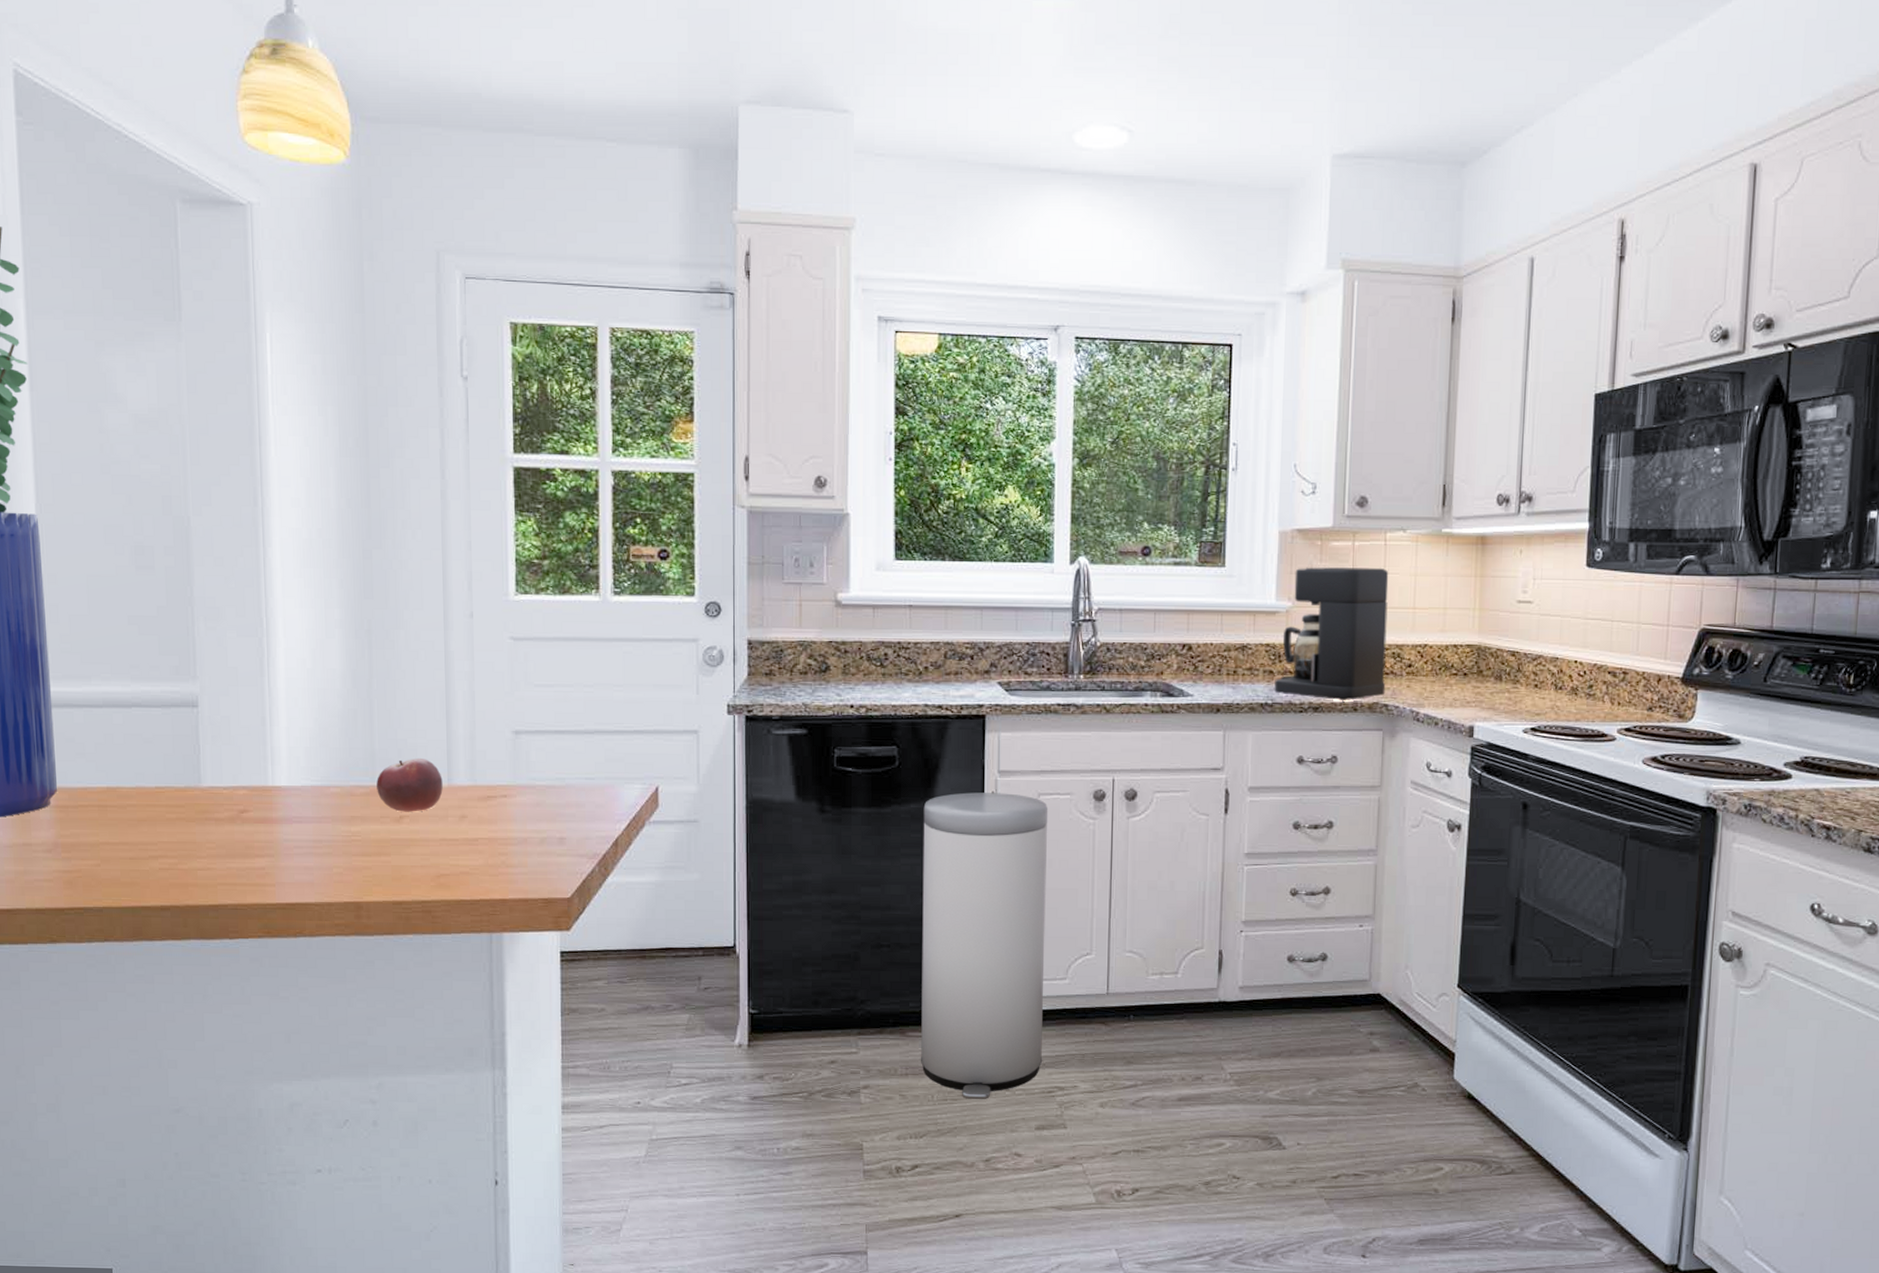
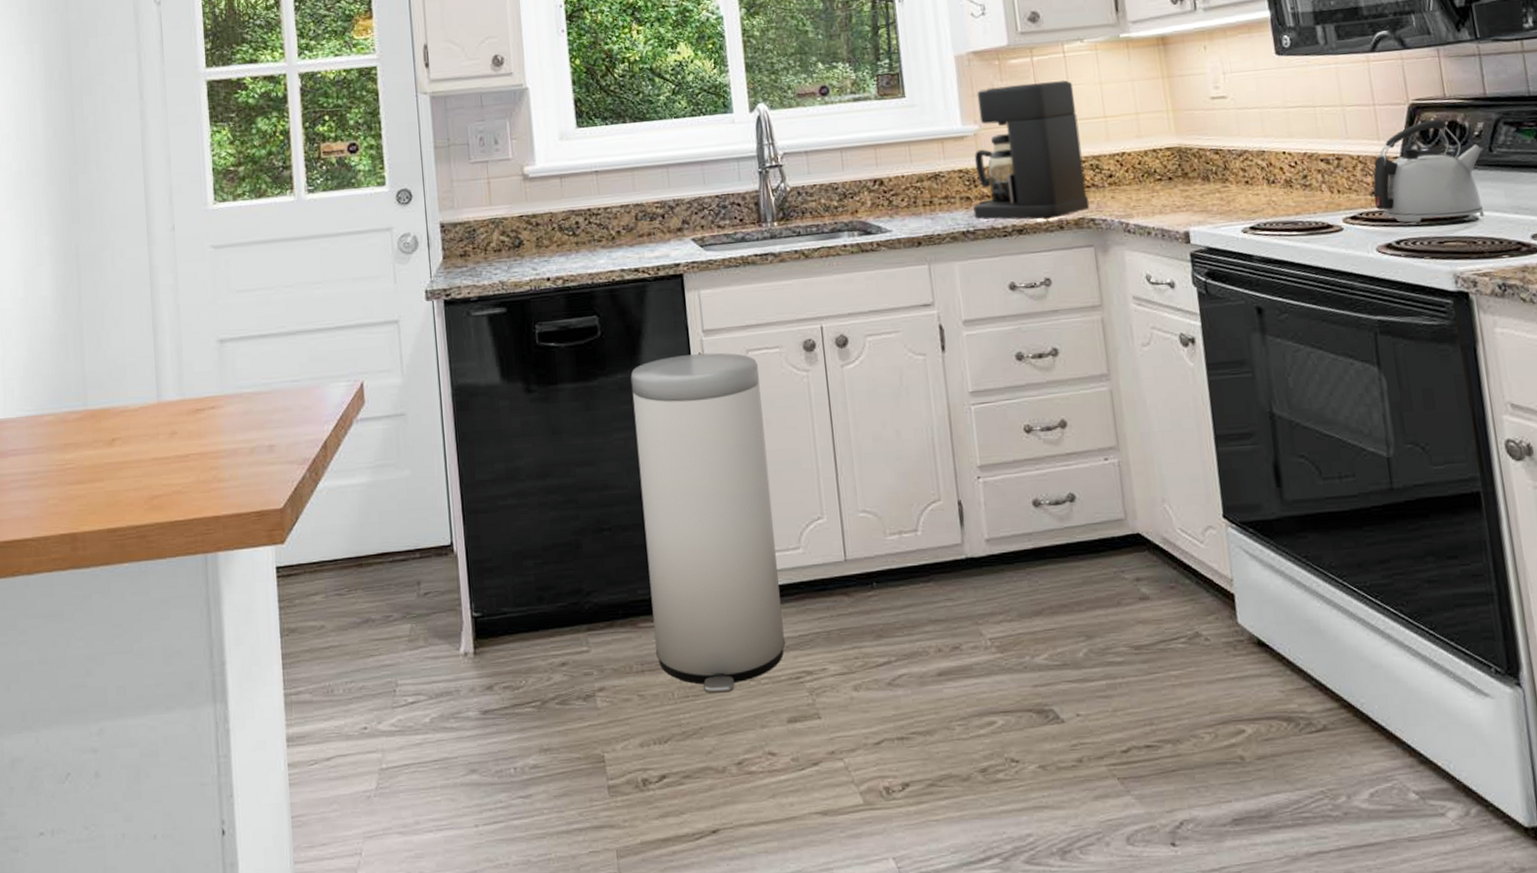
fruit: present [376,757,443,812] -> none [88,376,153,435]
kettle: none [1650,645,1760,741] -> present [1373,118,1485,223]

